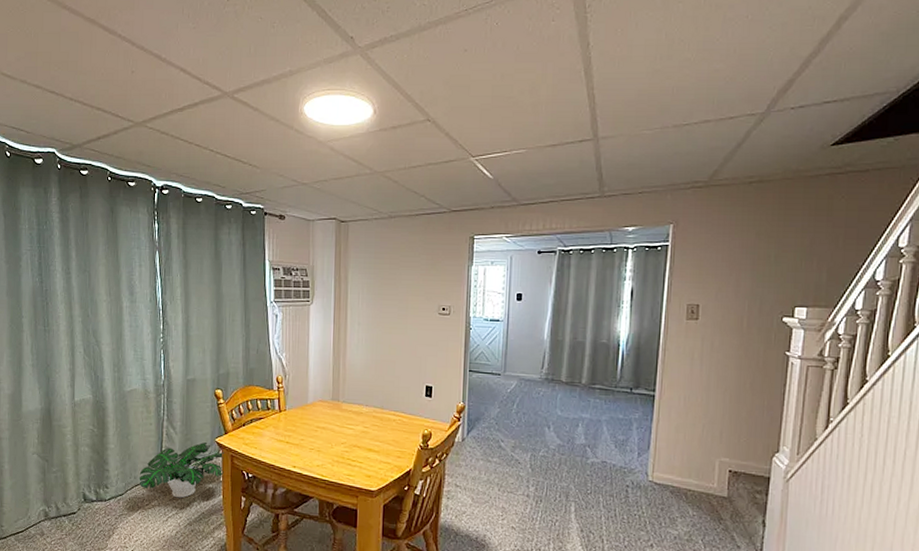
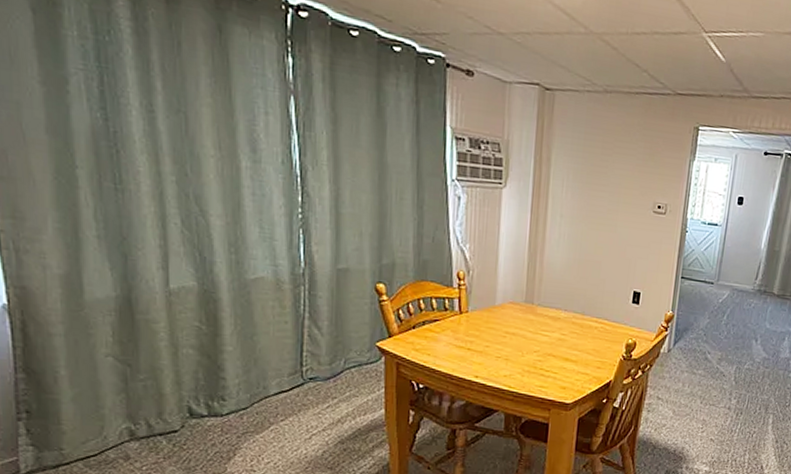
potted plant: present [139,442,224,498] -> none [270,346,388,413]

